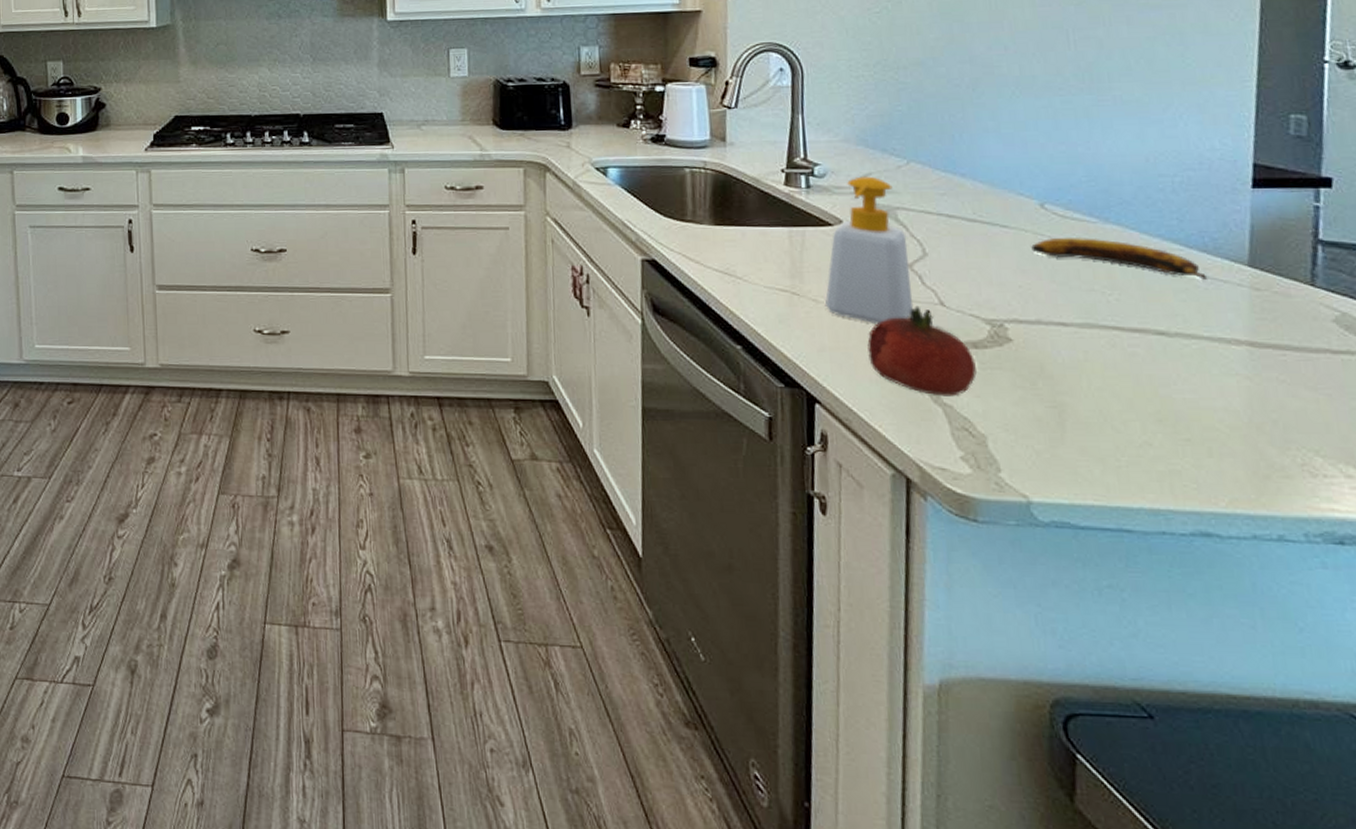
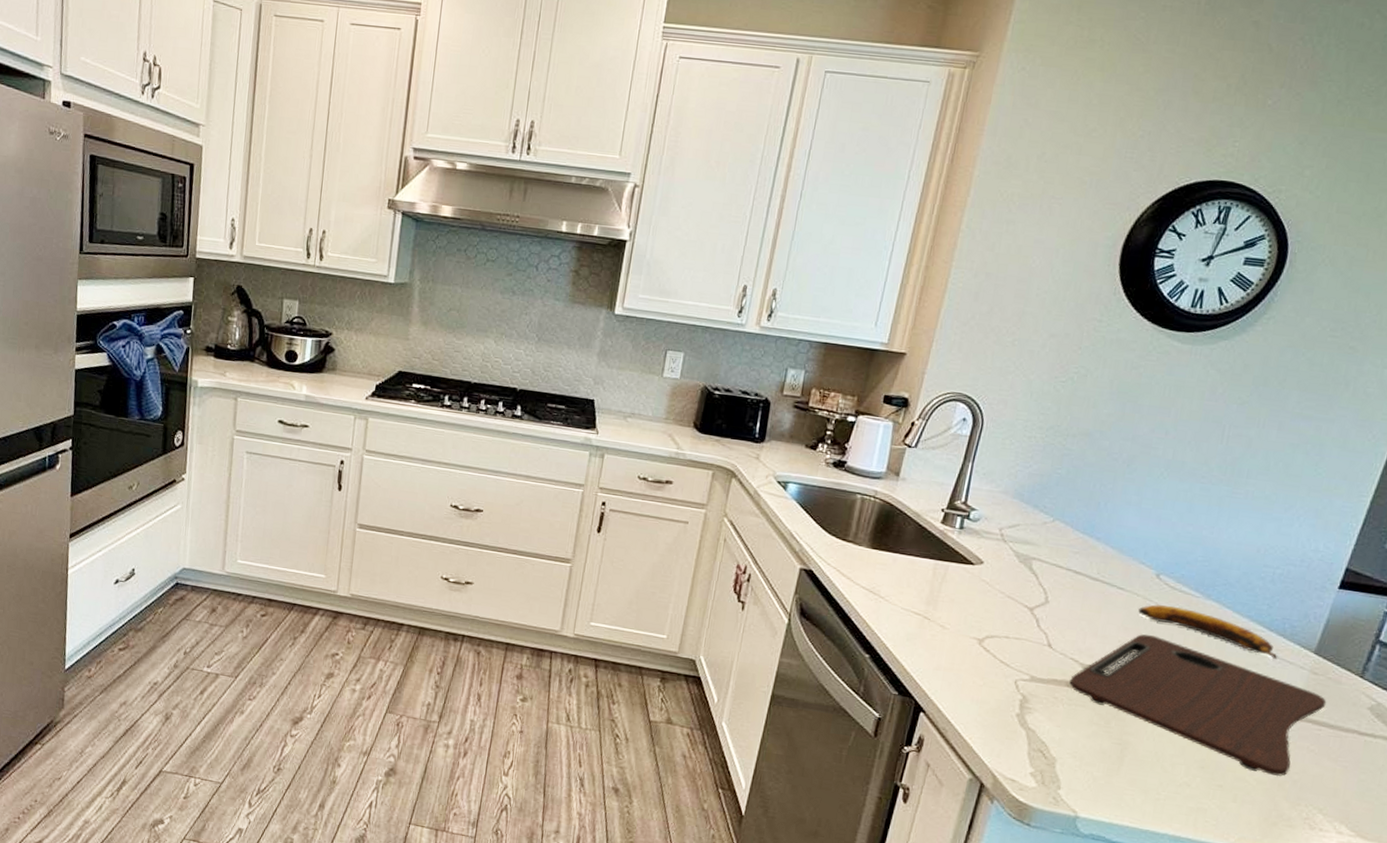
soap bottle: present [825,176,914,325] -> none [950,526,1035,655]
fruit: present [867,305,977,396] -> none [975,643,1065,724]
cutting board: none [976,273,1282,419] -> present [1069,634,1327,777]

